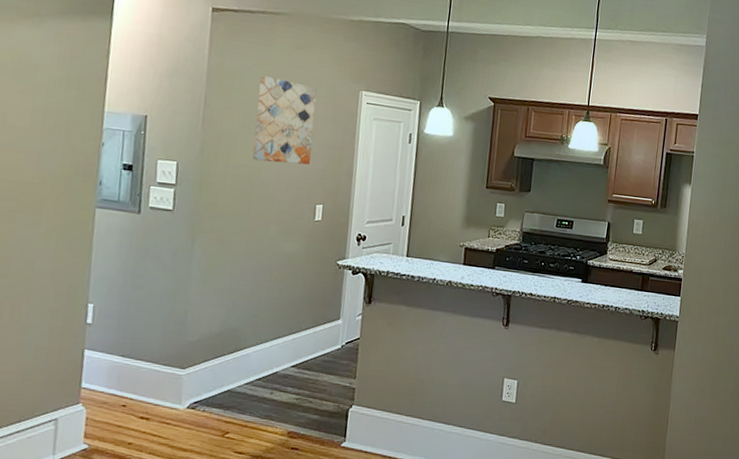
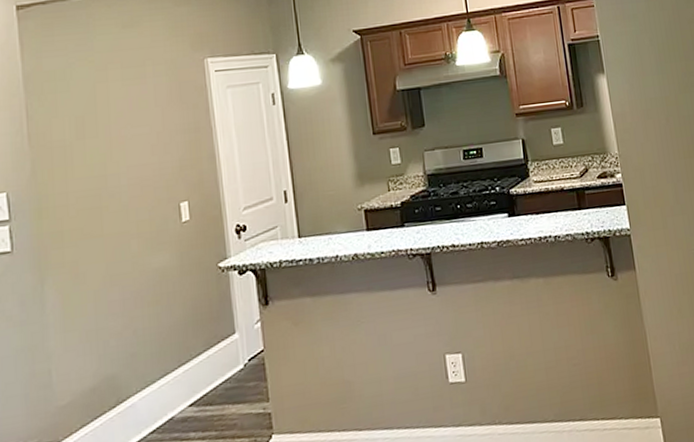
wall art: present [253,75,318,165] -> none [85,67,163,169]

